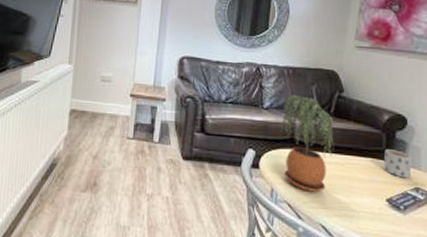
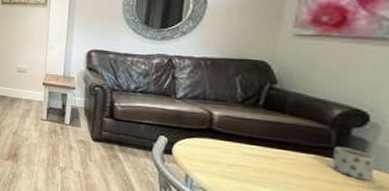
potted plant: present [281,94,334,192] -> none [197,85,263,183]

